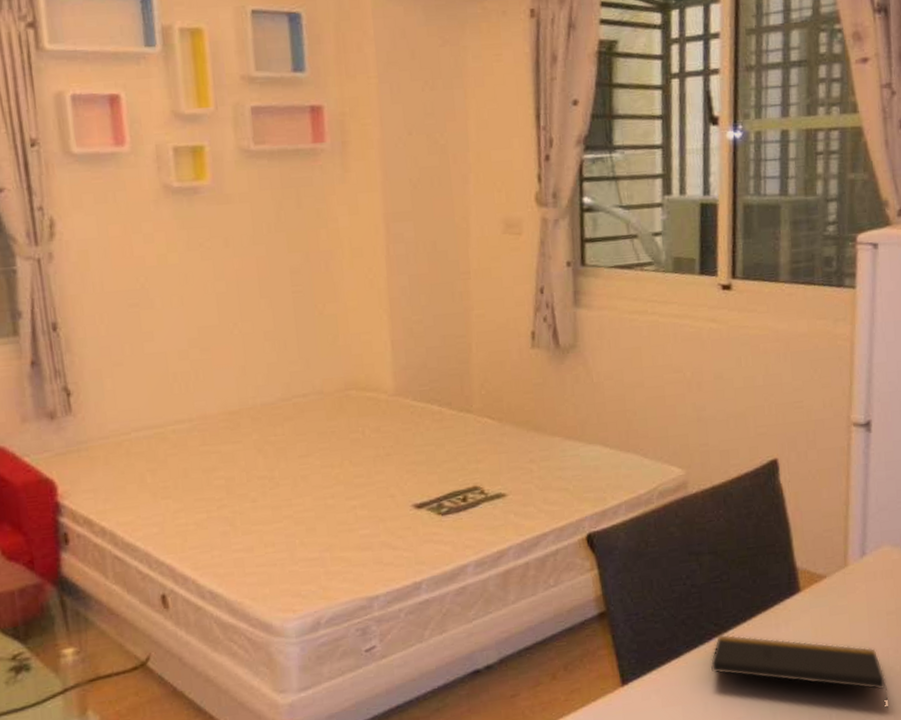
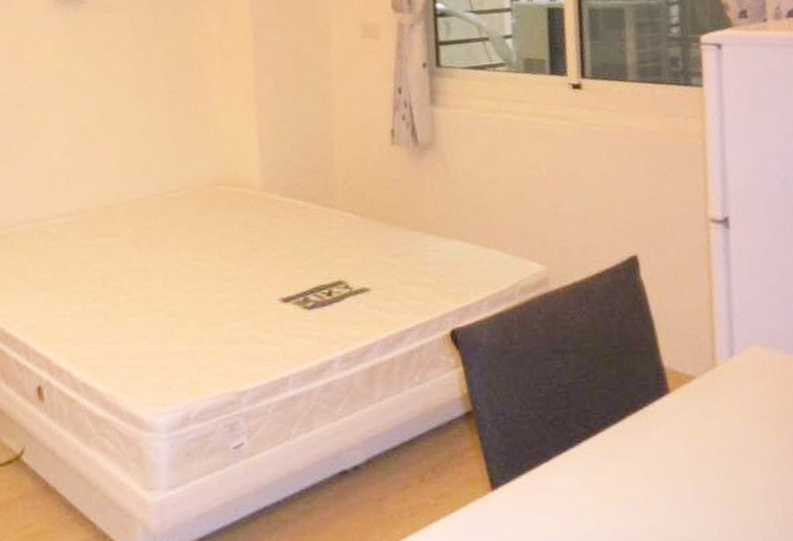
notepad: present [710,634,888,709] -> none [581,437,772,522]

